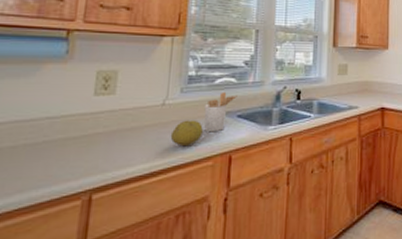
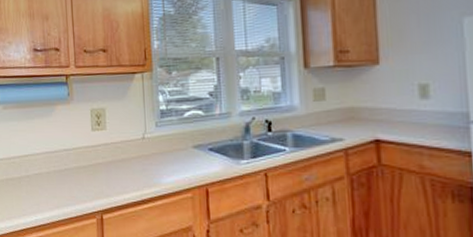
fruit: present [170,120,203,147] -> none [153,152,180,178]
utensil holder: present [204,91,237,133] -> none [178,124,206,165]

